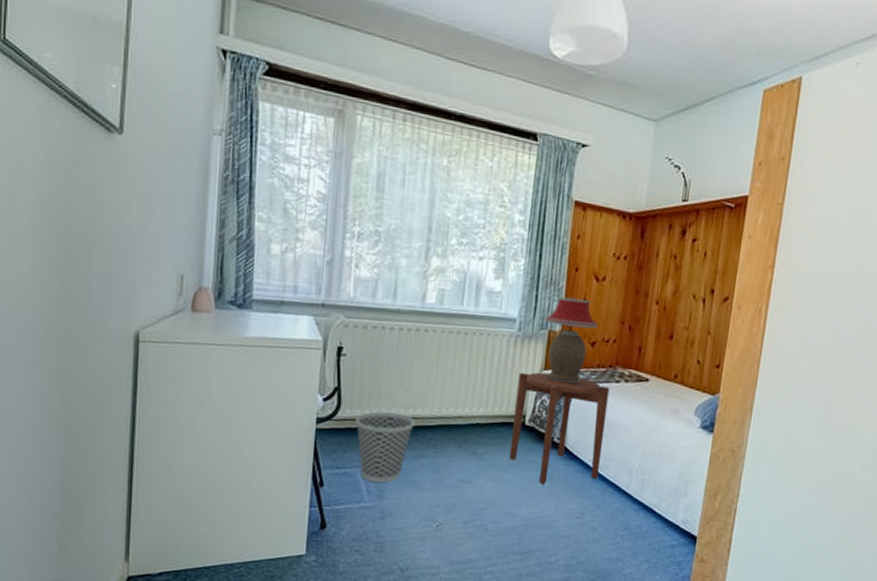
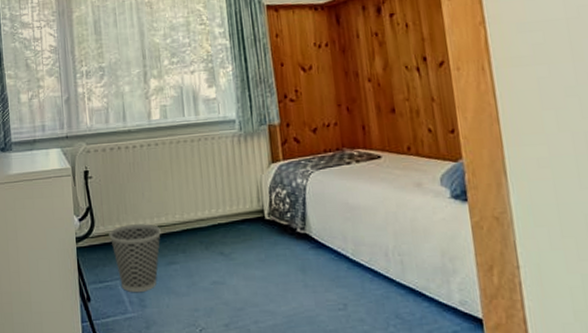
side table: present [509,372,610,484] -> none [249,164,353,277]
table lamp: present [544,297,598,384] -> none [262,90,315,173]

